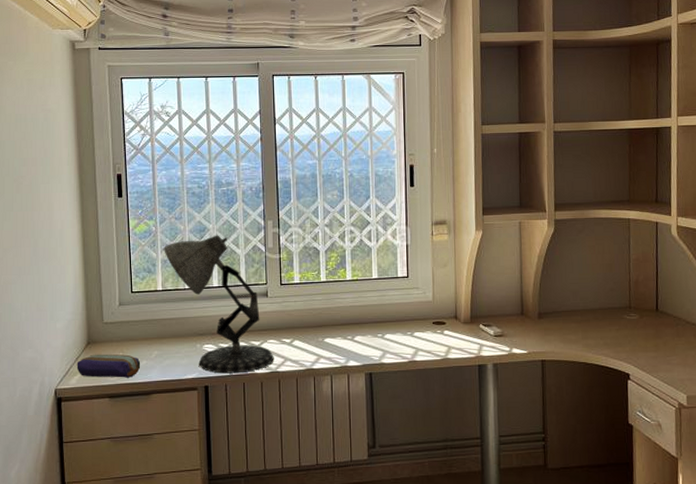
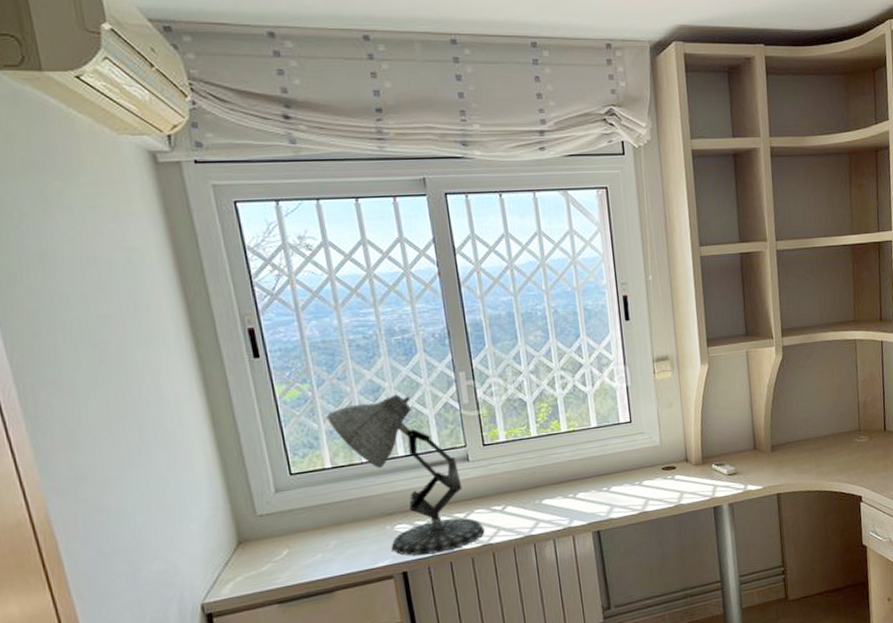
pencil case: present [76,354,141,378] -> none [227,549,316,584]

